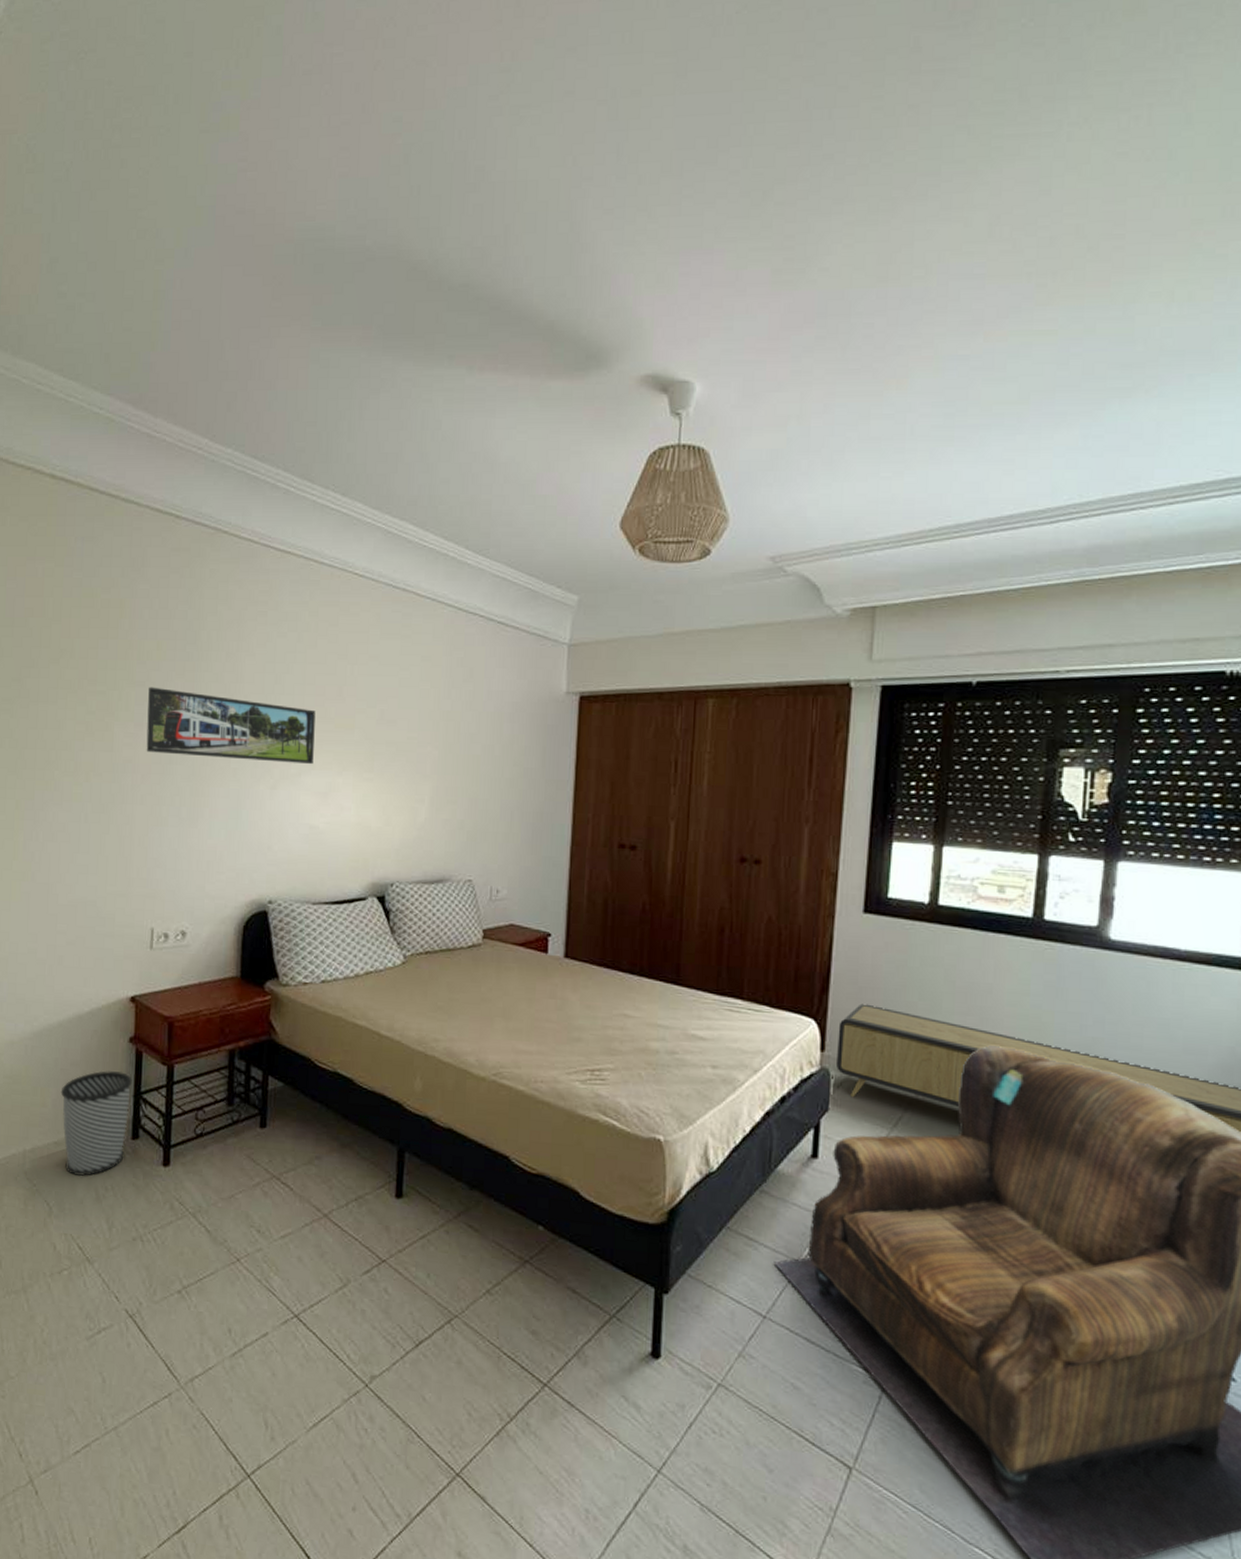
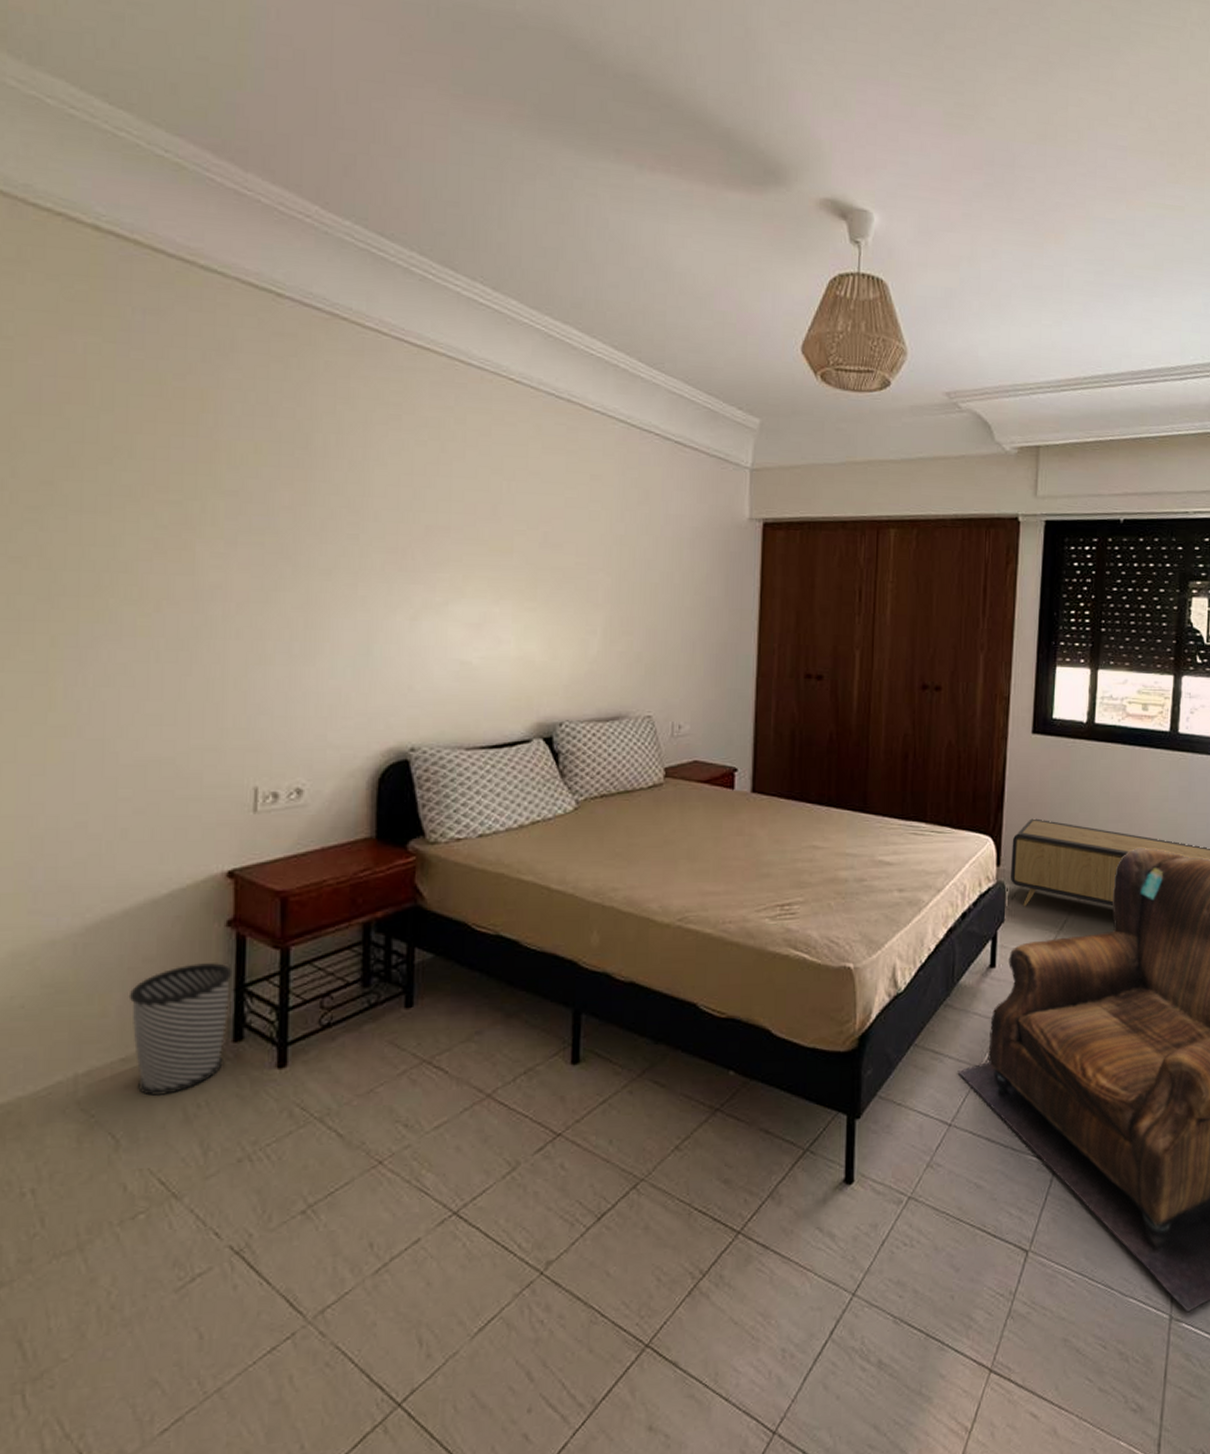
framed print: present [146,687,316,765] -> none [242,497,465,593]

